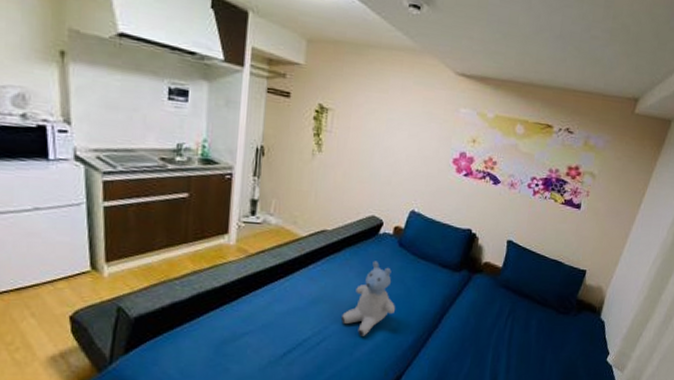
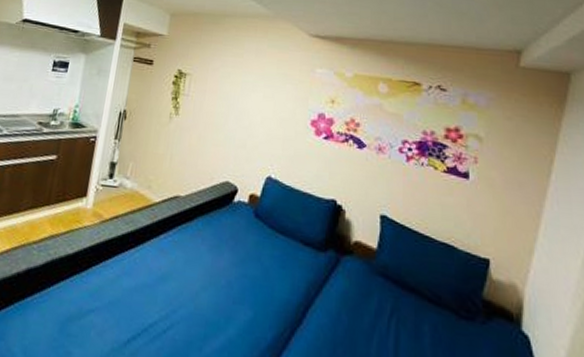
stuffed bear: present [340,261,395,336] -> none [190,233,251,327]

